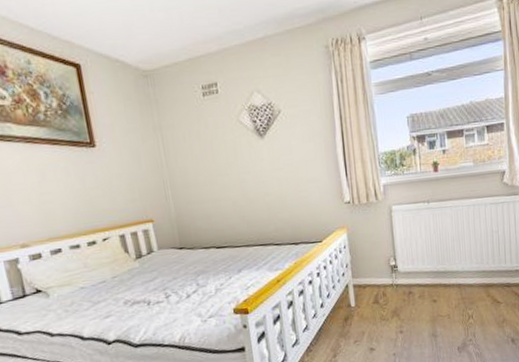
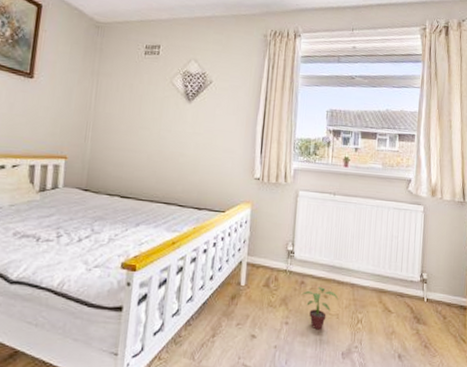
potted plant: none [410,293,448,332] -> present [301,287,339,330]

